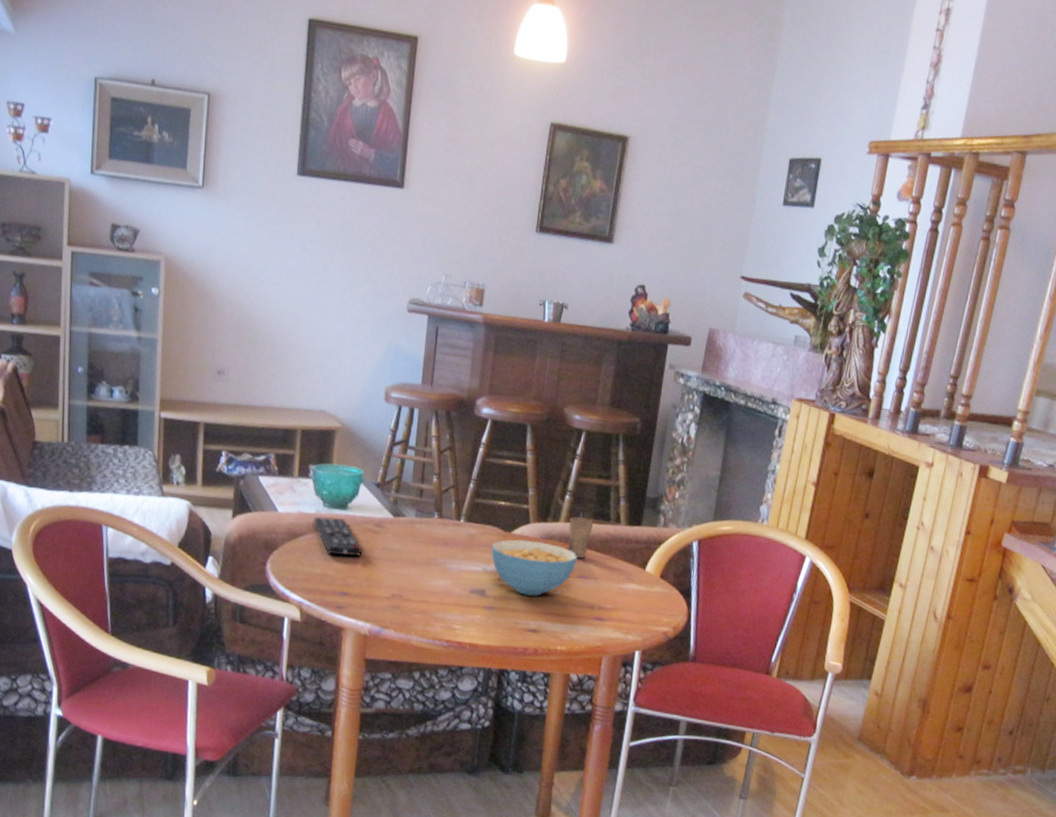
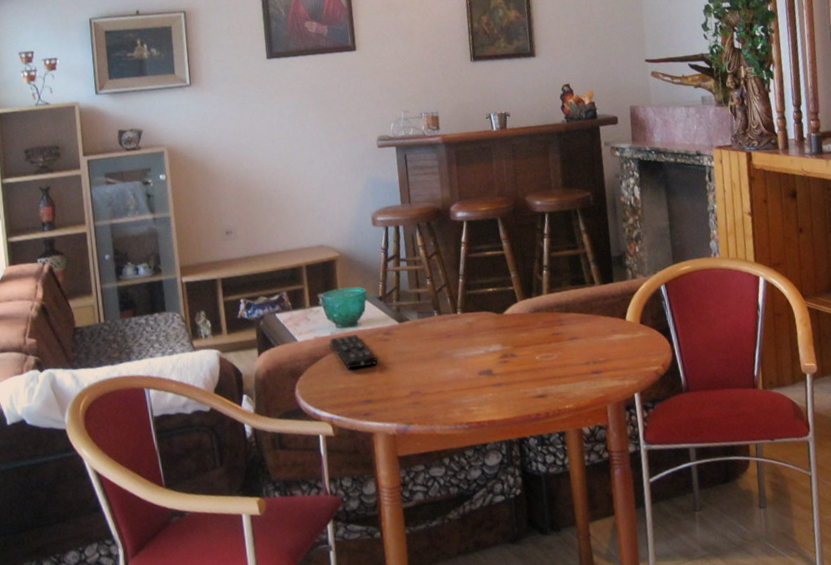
cereal bowl: present [491,539,578,596] -> none [488,315,566,366]
cup: present [568,512,593,558] -> none [551,282,573,323]

